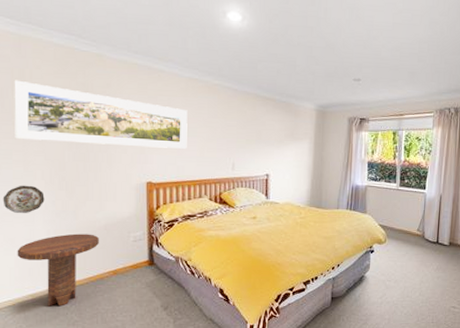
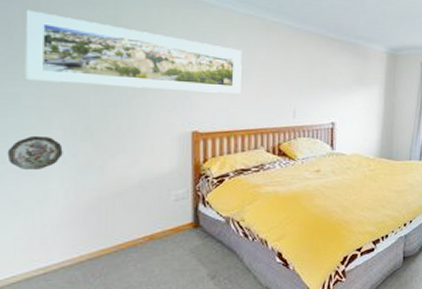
side table: present [17,233,99,307] -> none [24,193,132,282]

